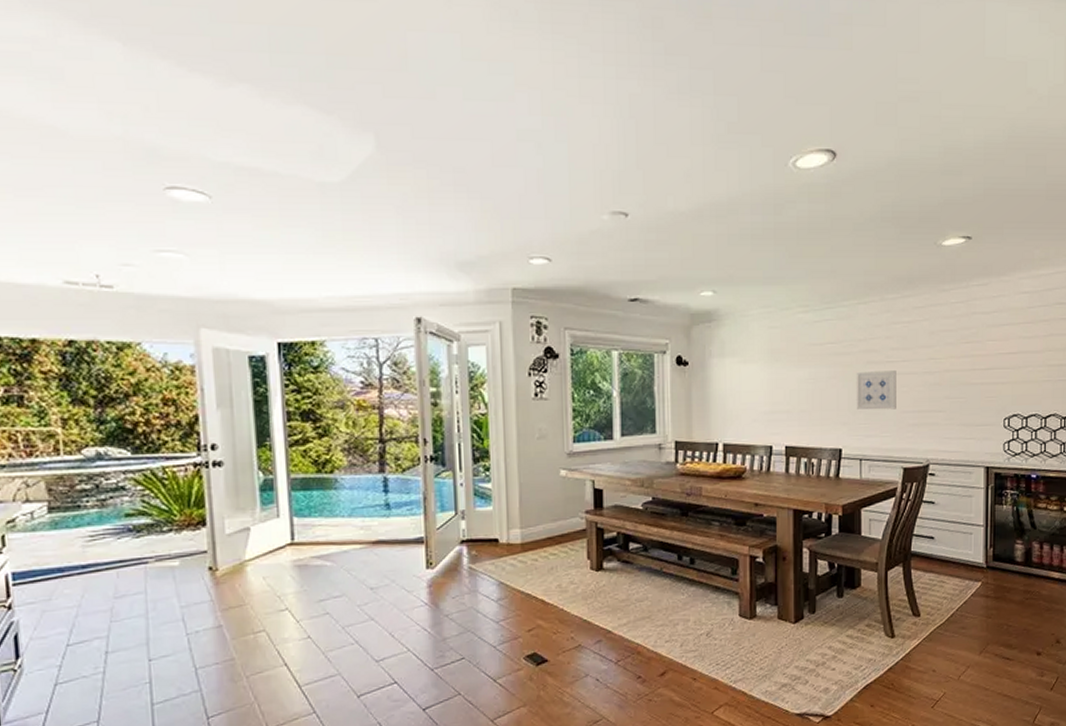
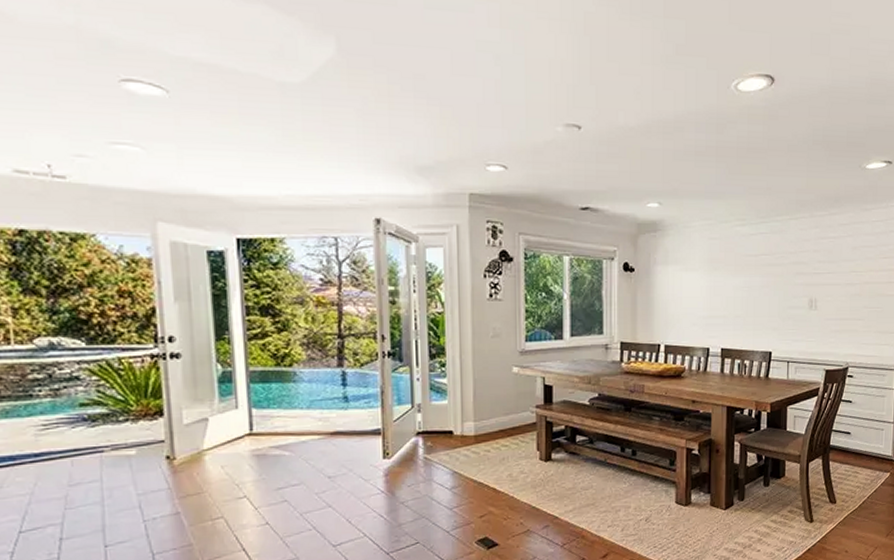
wall art: present [856,371,896,411] -> none [785,282,822,317]

